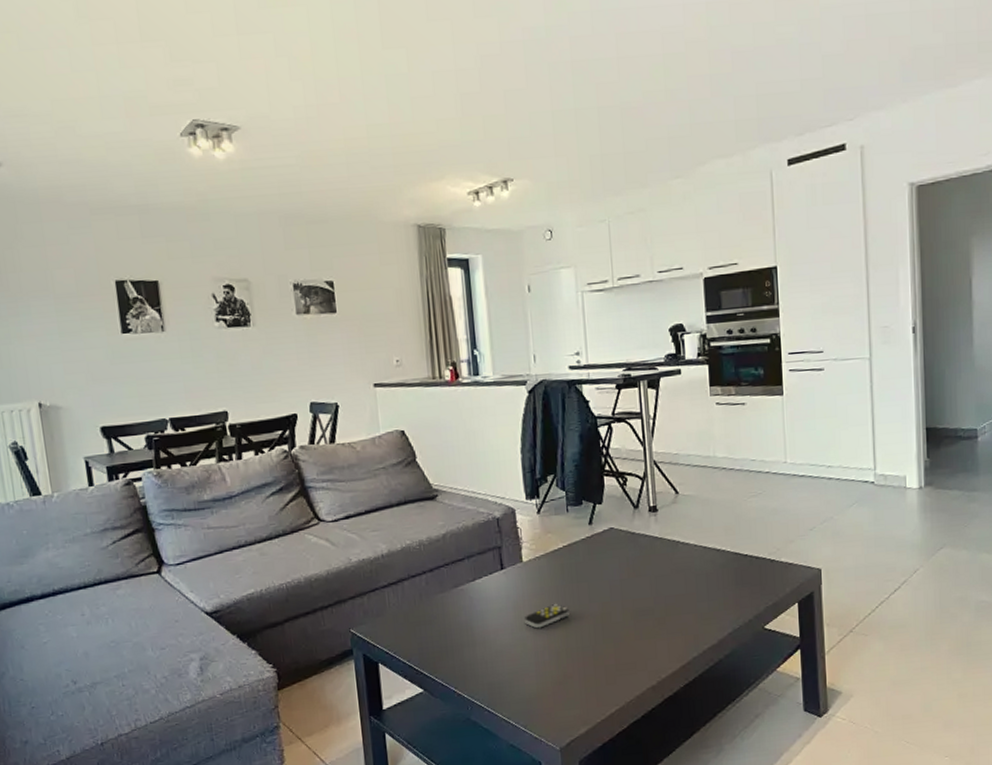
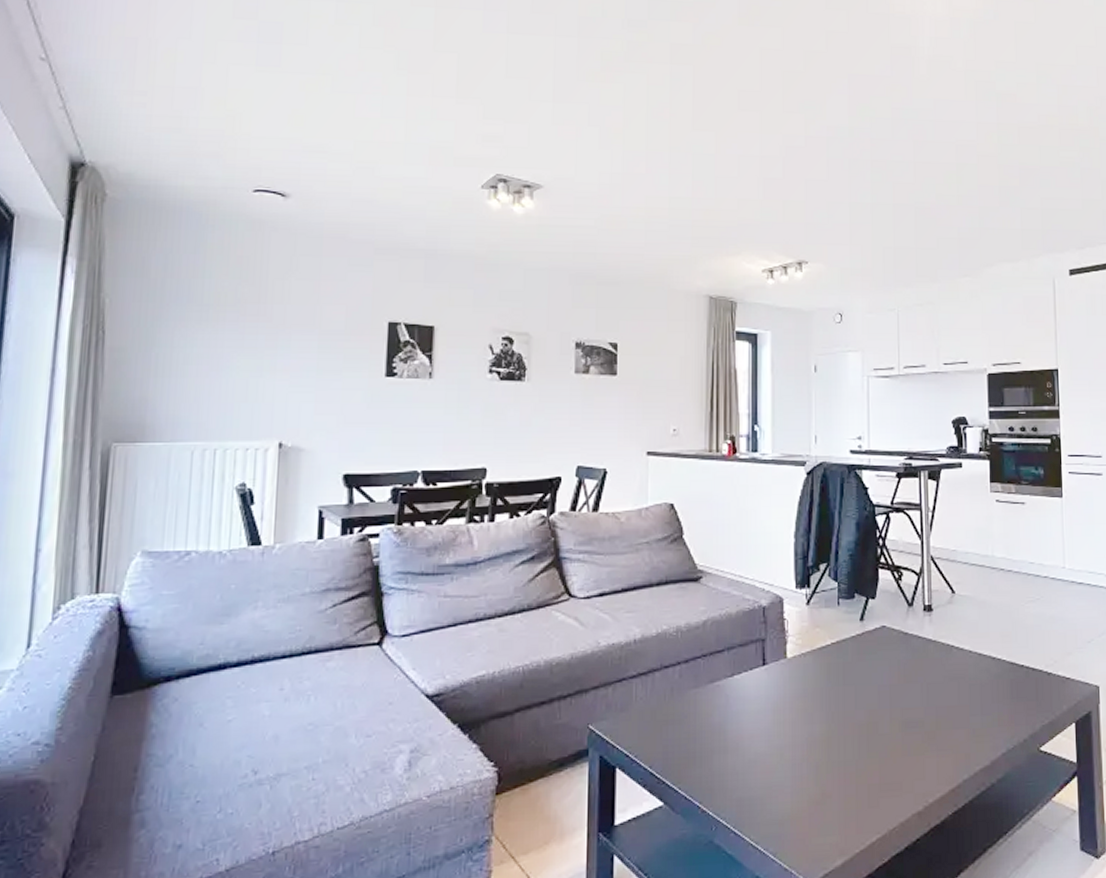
remote control: present [525,604,569,629] -> none [784,709,833,736]

